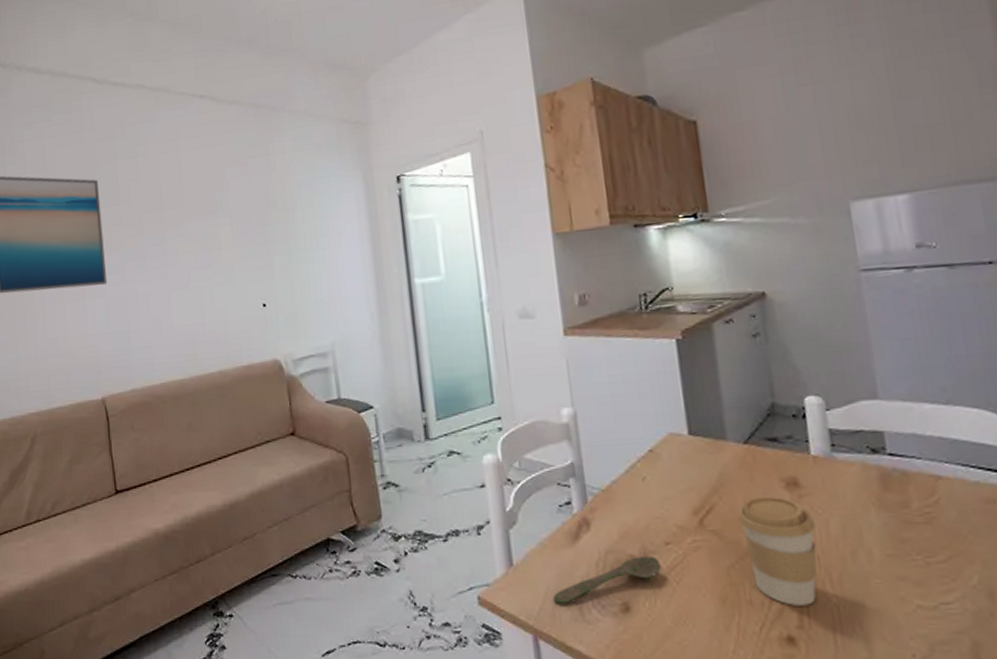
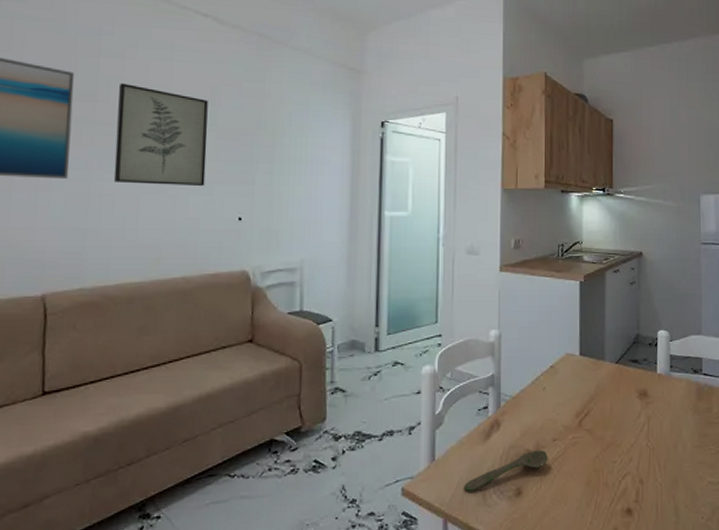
wall art: none [136,181,226,282] -> present [113,82,208,186]
coffee cup: present [737,495,817,606] -> none [605,403,654,485]

